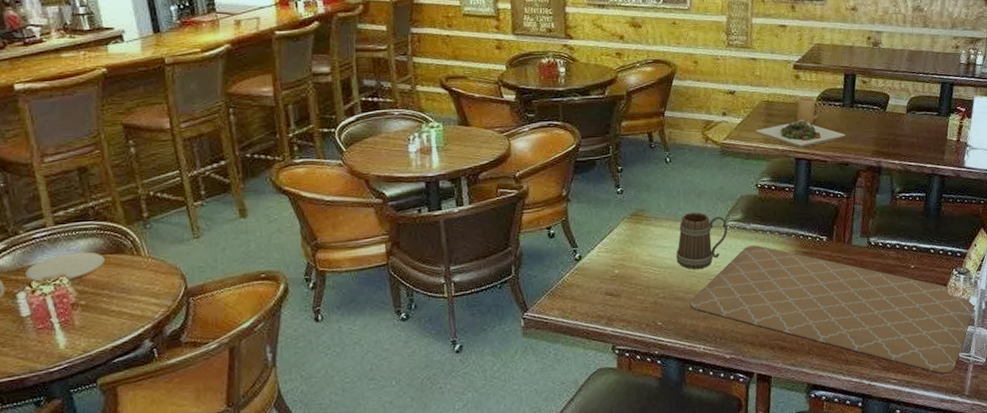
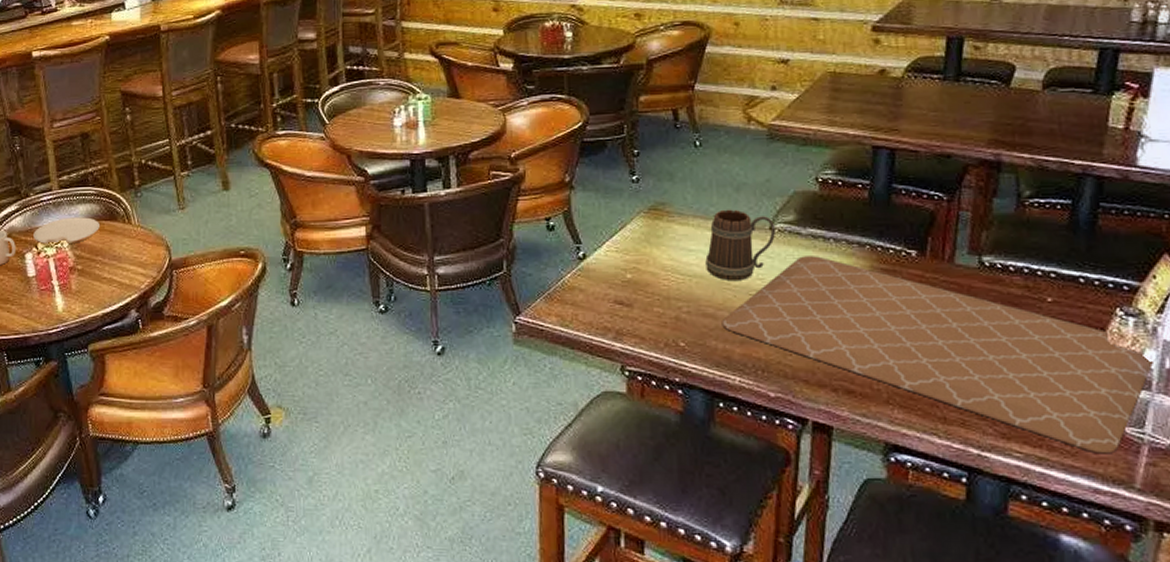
salad: present [756,119,846,148] -> none [816,95,948,133]
mug: present [796,97,820,123] -> none [875,67,910,101]

